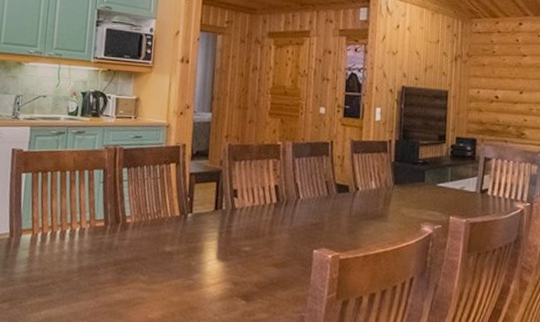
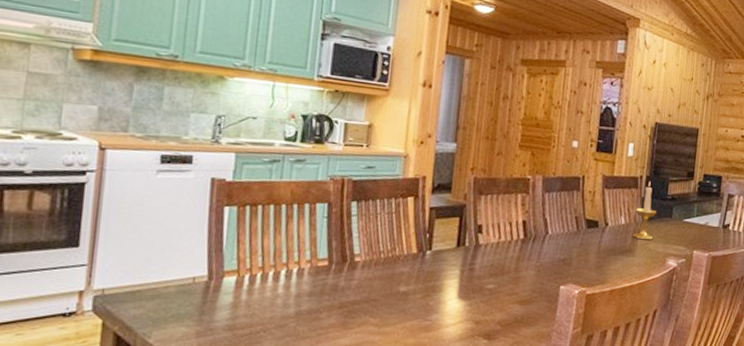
candlestick: none [385,145,408,206] -> present [633,181,656,241]

